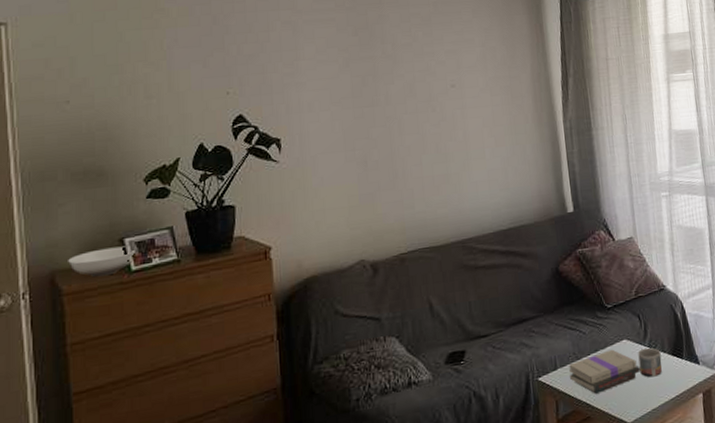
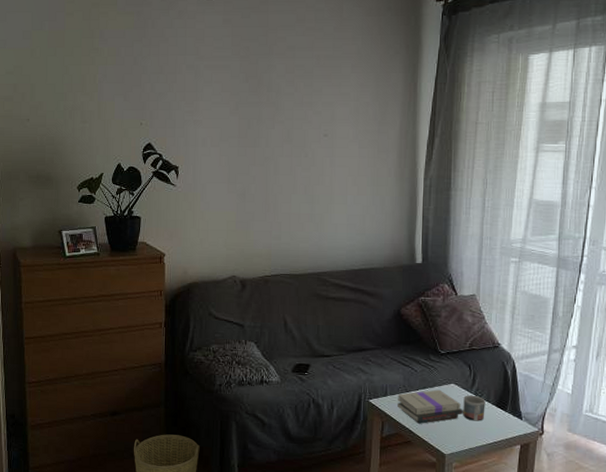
bowl: present [68,246,138,278] -> none [25,236,71,257]

